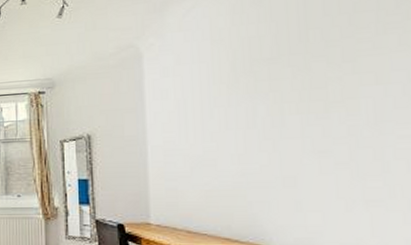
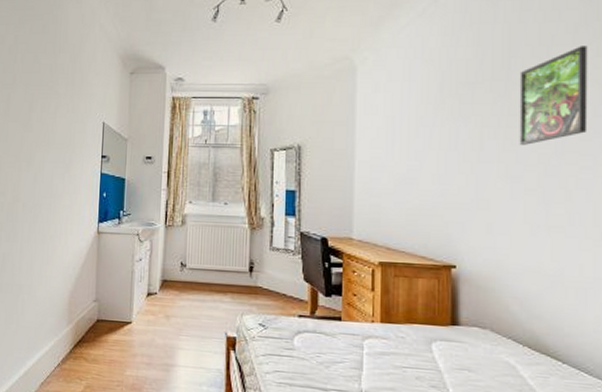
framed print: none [319,9,403,118] -> present [519,46,588,145]

